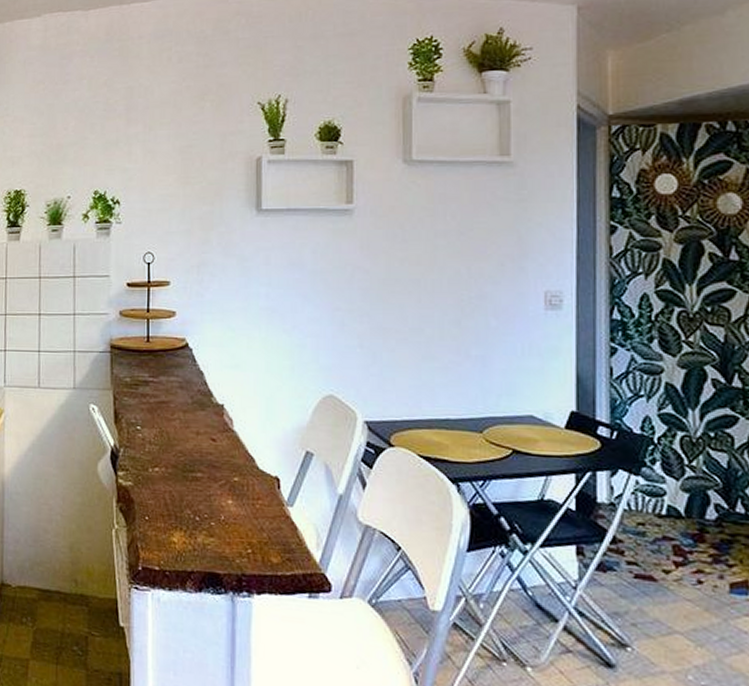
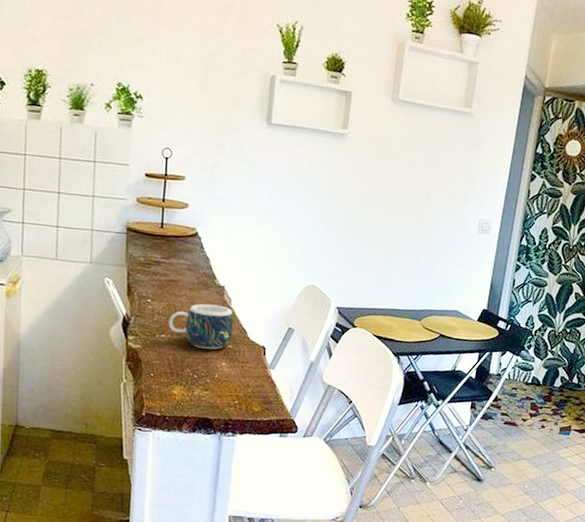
mug: none [162,427,238,484] -> present [168,303,234,350]

